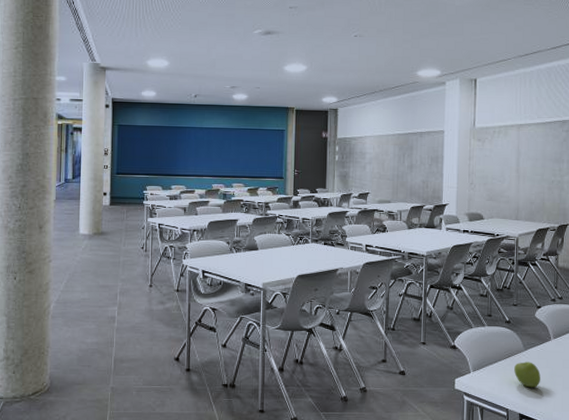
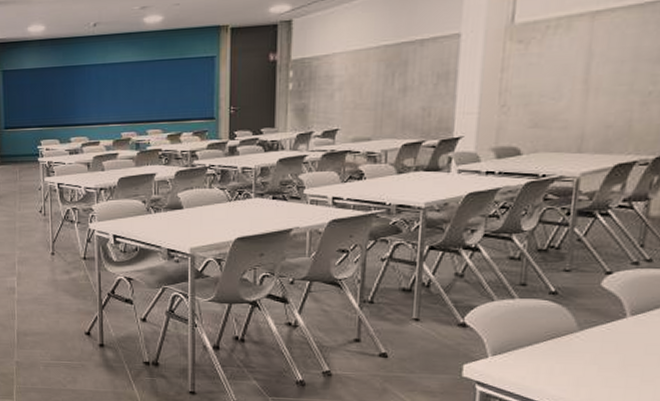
apple: present [514,362,541,388] -> none [559,345,604,379]

